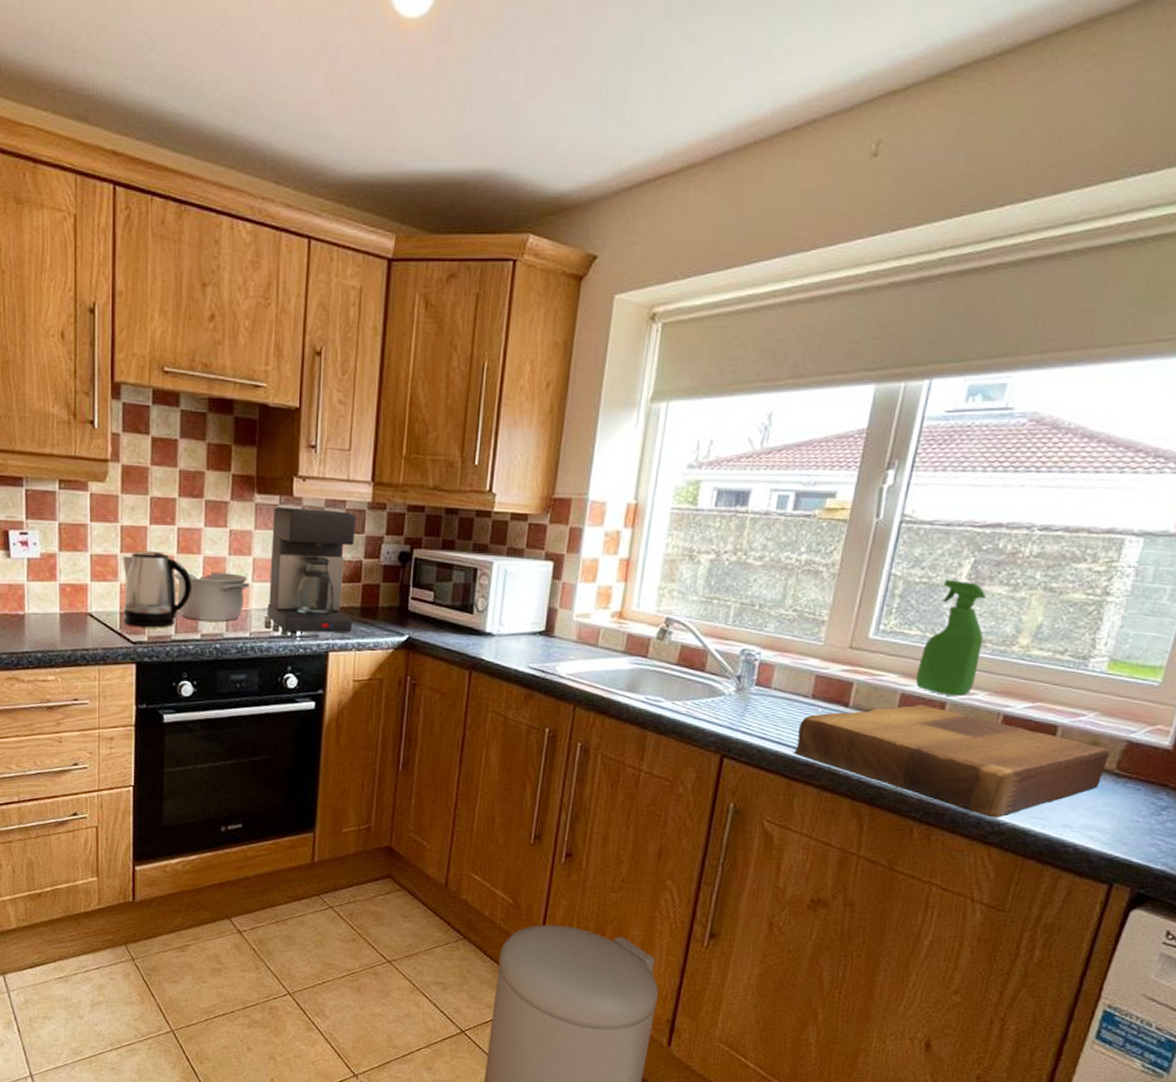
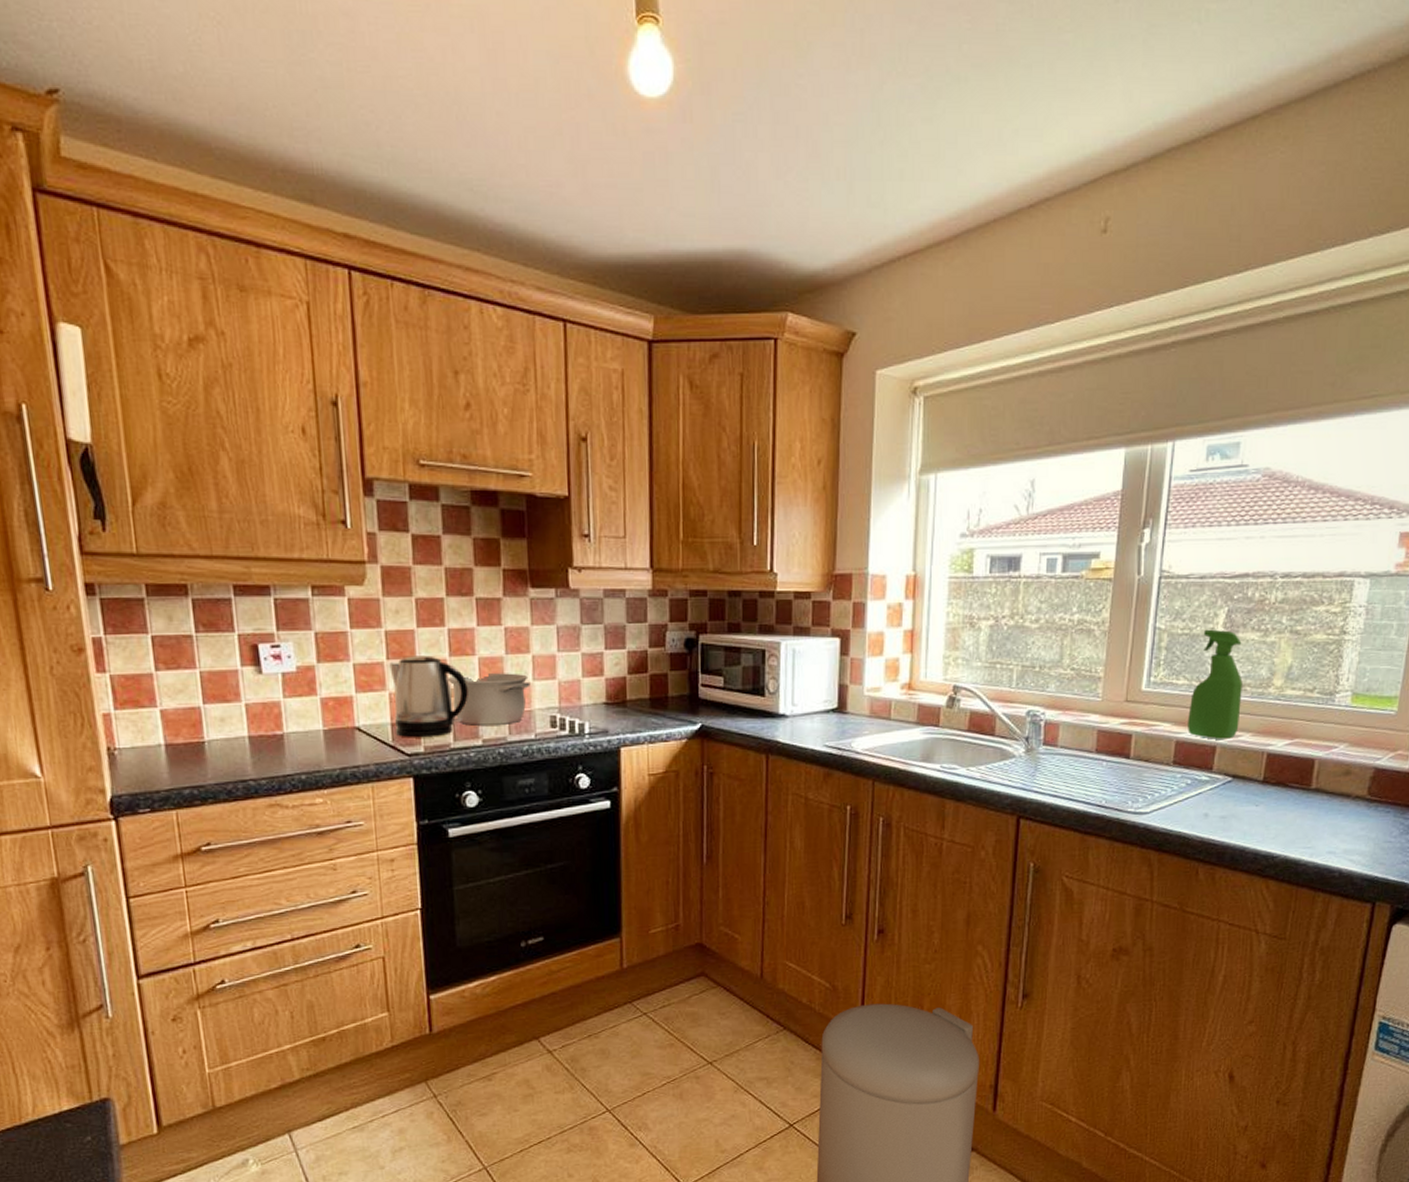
coffee maker: present [267,506,356,633] -> none [549,599,643,729]
cutting board: present [793,704,1111,818] -> none [1083,750,1362,852]

